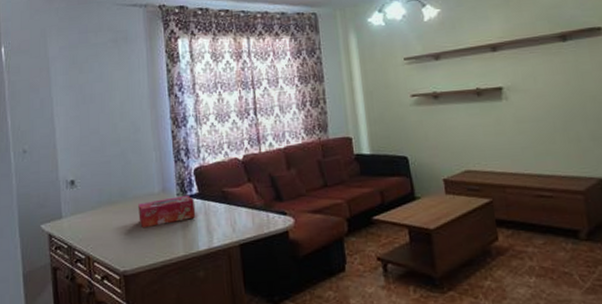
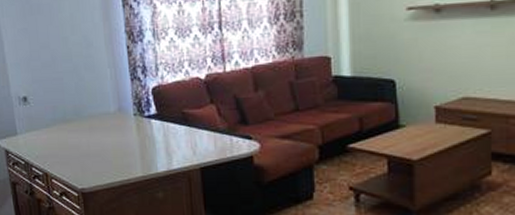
tissue box: present [138,195,196,228] -> none [94,115,154,148]

